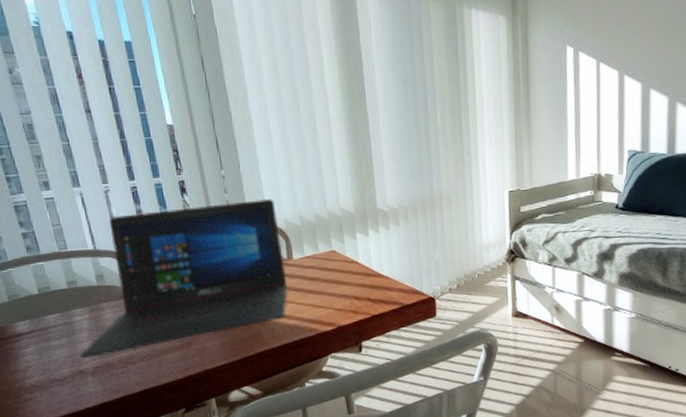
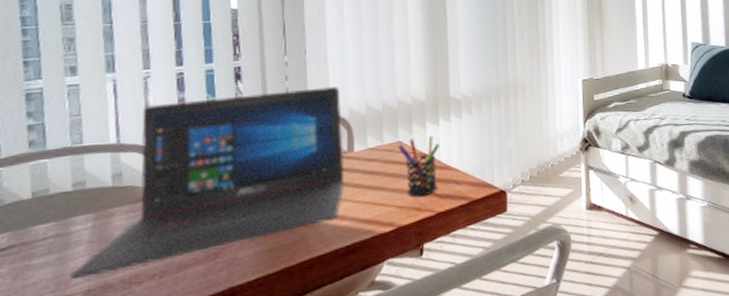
pen holder: none [332,245,371,302] -> present [397,135,441,198]

